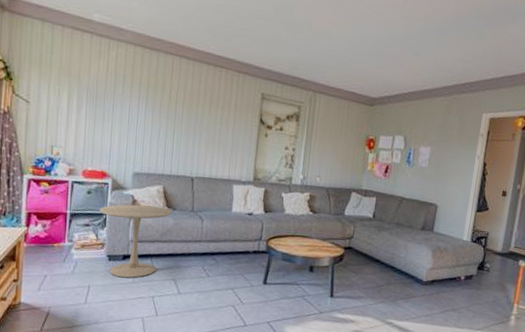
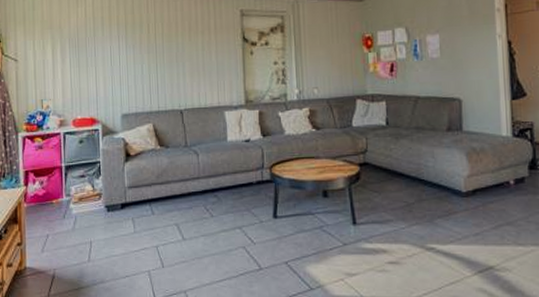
side table: present [99,204,173,278] -> none [93,146,166,229]

